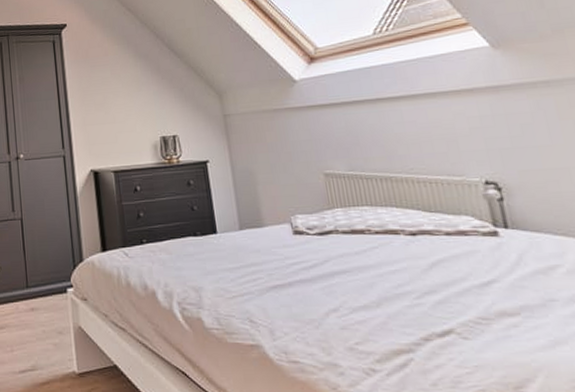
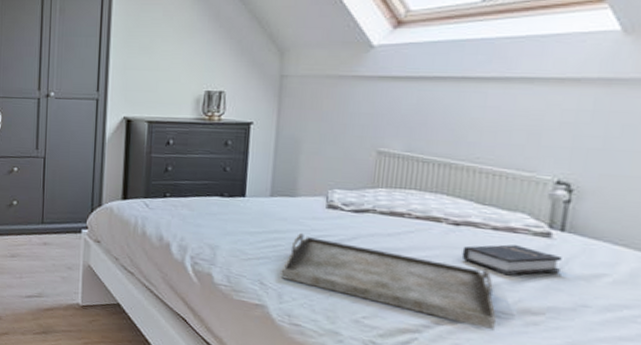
serving tray: none [266,262,481,339] -> present [280,232,496,331]
hardback book: none [425,247,518,279] -> present [461,244,562,276]

